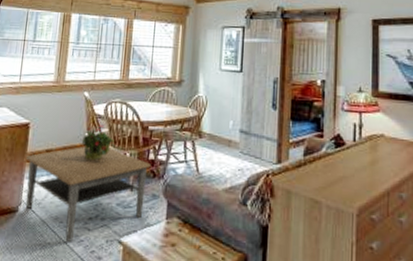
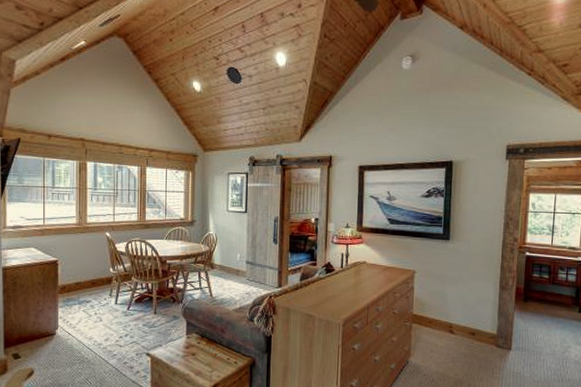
coffee table: present [25,146,151,242] -> none [57,278,171,356]
potted plant: present [81,124,115,161] -> none [107,260,138,291]

